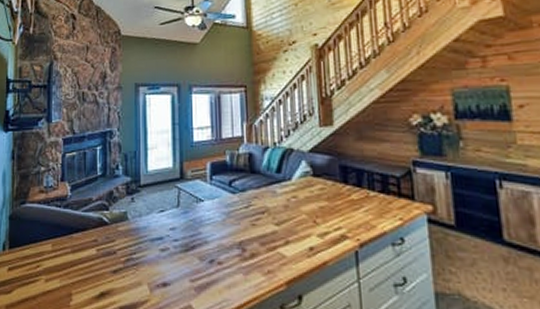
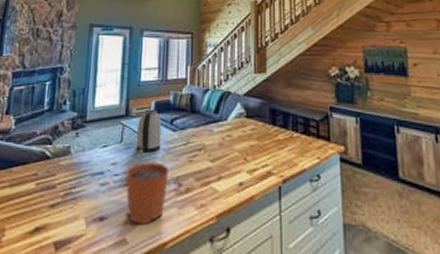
plant pot: none [186,214,232,292] -> present [125,150,170,226]
kettle: none [193,171,220,217] -> present [136,109,162,153]

